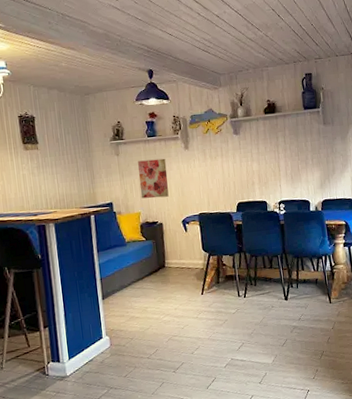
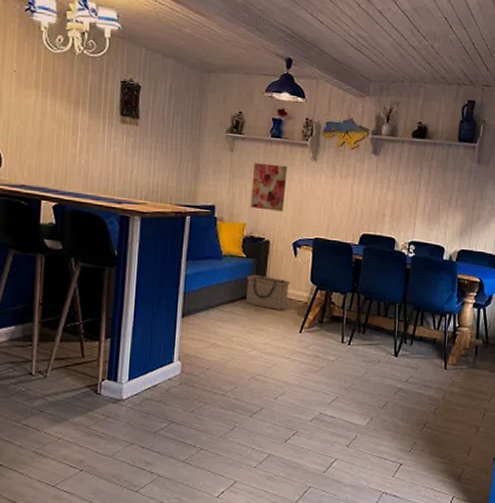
basket: none [149,252,187,280] -> present [246,274,290,310]

